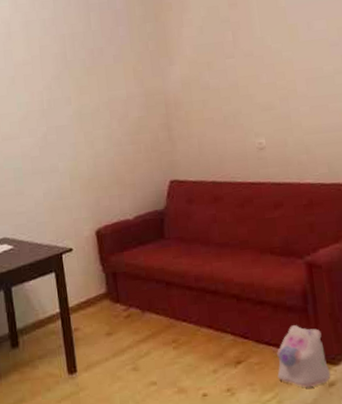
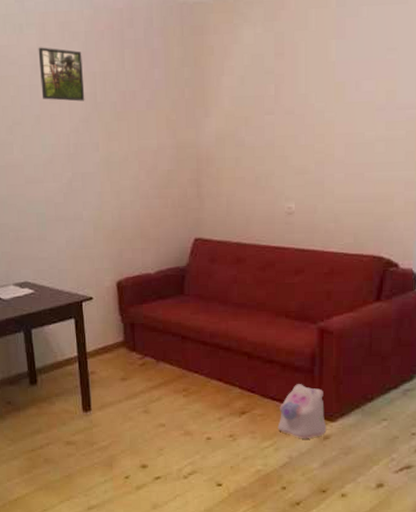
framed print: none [11,16,56,63] -> present [38,47,85,102]

